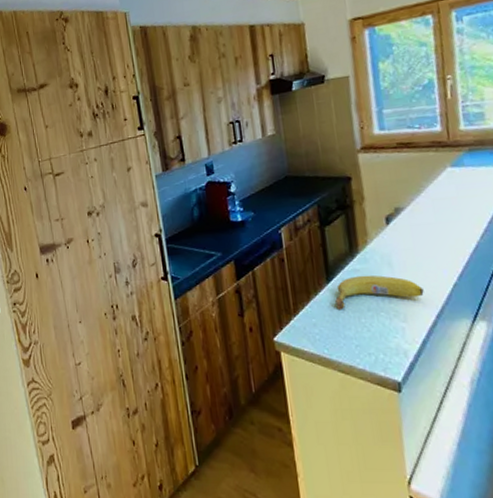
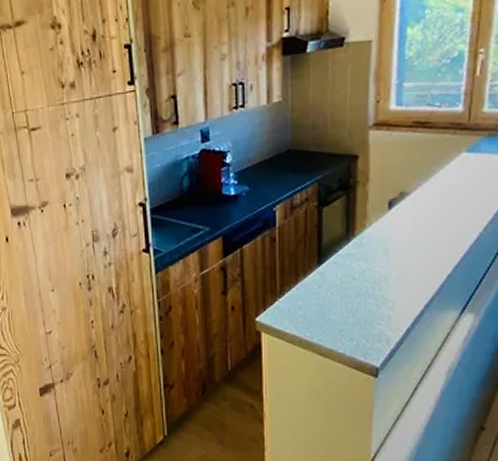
fruit: present [335,275,424,311] -> none [324,260,416,295]

